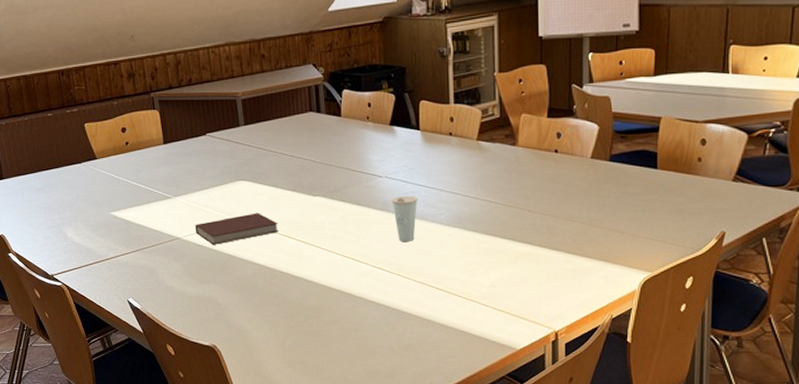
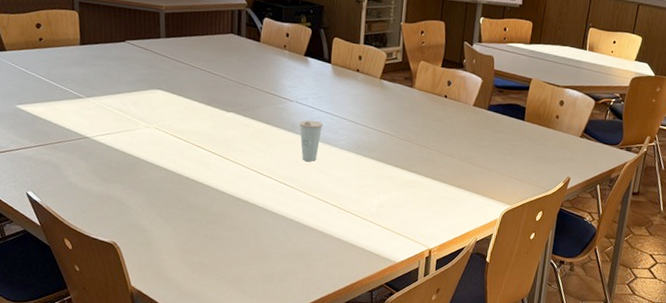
notebook: present [195,213,278,245] -> none [105,121,190,147]

